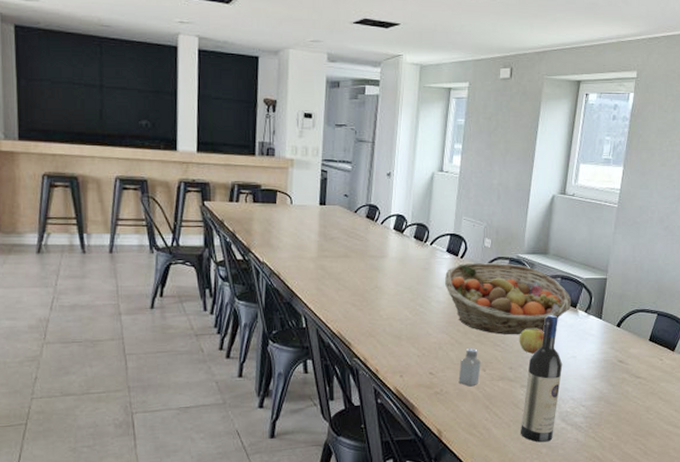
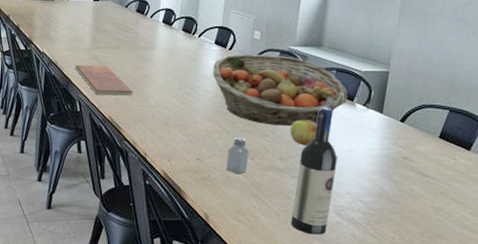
chopping board: none [299,275,363,309] -> present [75,64,133,96]

